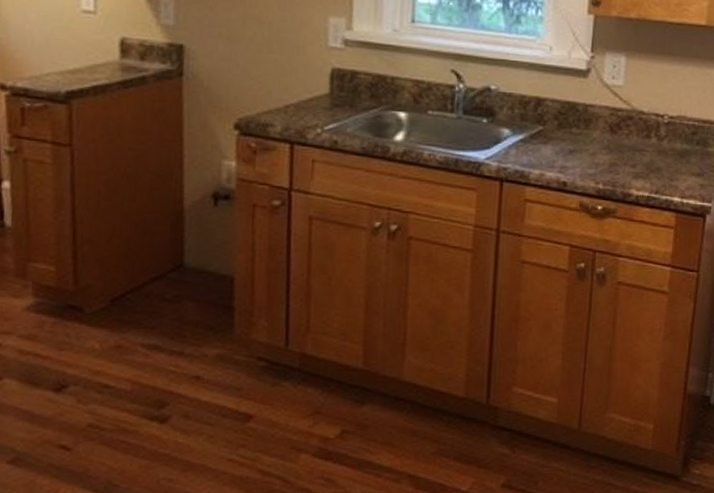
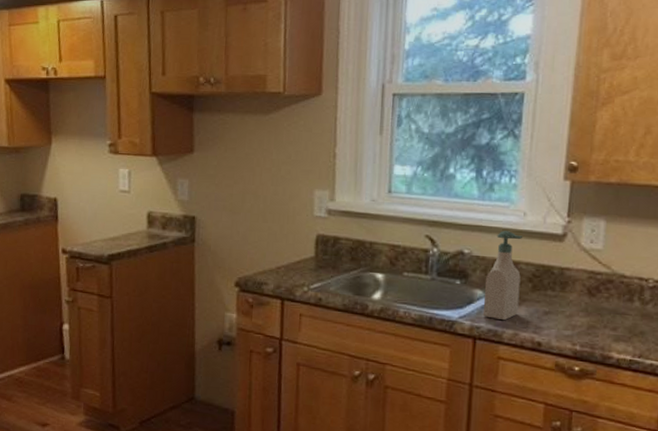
soap bottle: none [509,65,550,161] -> present [483,231,524,321]

